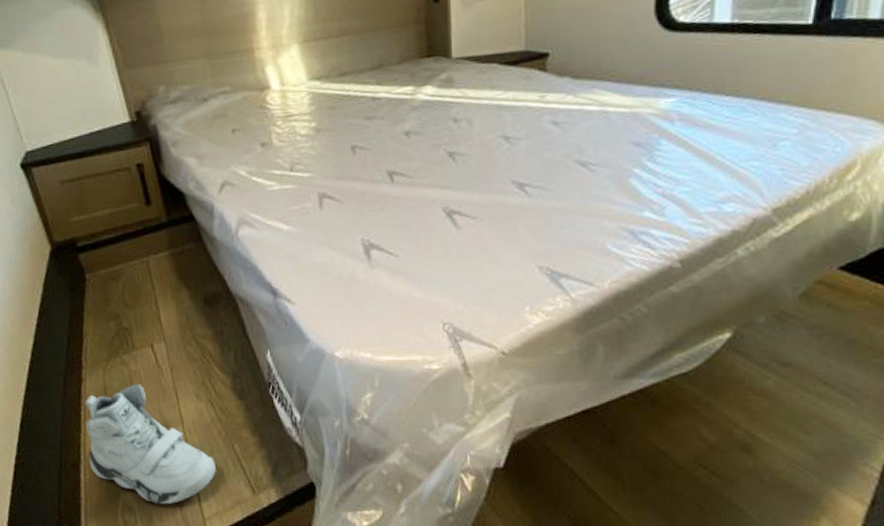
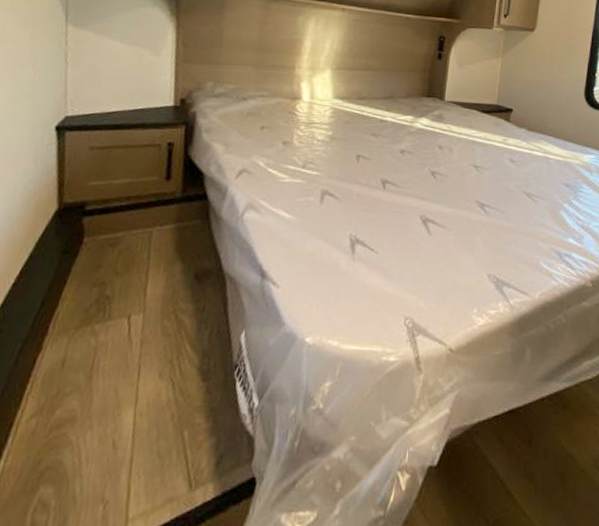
sneaker: present [84,384,216,504] -> none [15,356,159,500]

